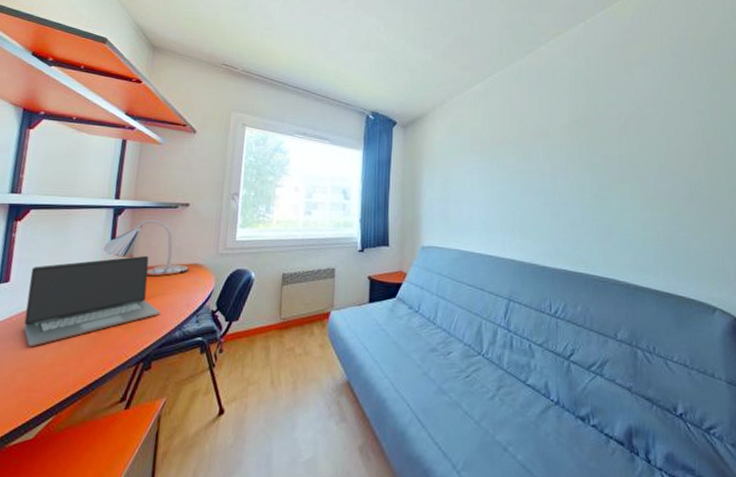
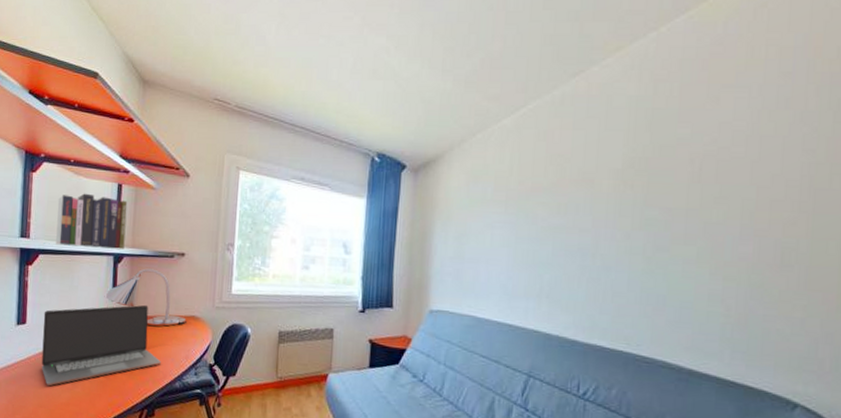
books: none [50,149,132,202] -> present [56,193,128,249]

